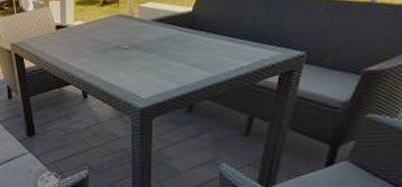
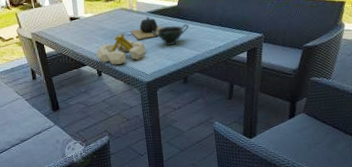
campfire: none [83,46,144,85] -> present [96,33,146,65]
teapot: none [127,25,170,55] -> present [130,16,163,40]
bowl: none [154,35,203,64] -> present [151,23,189,46]

